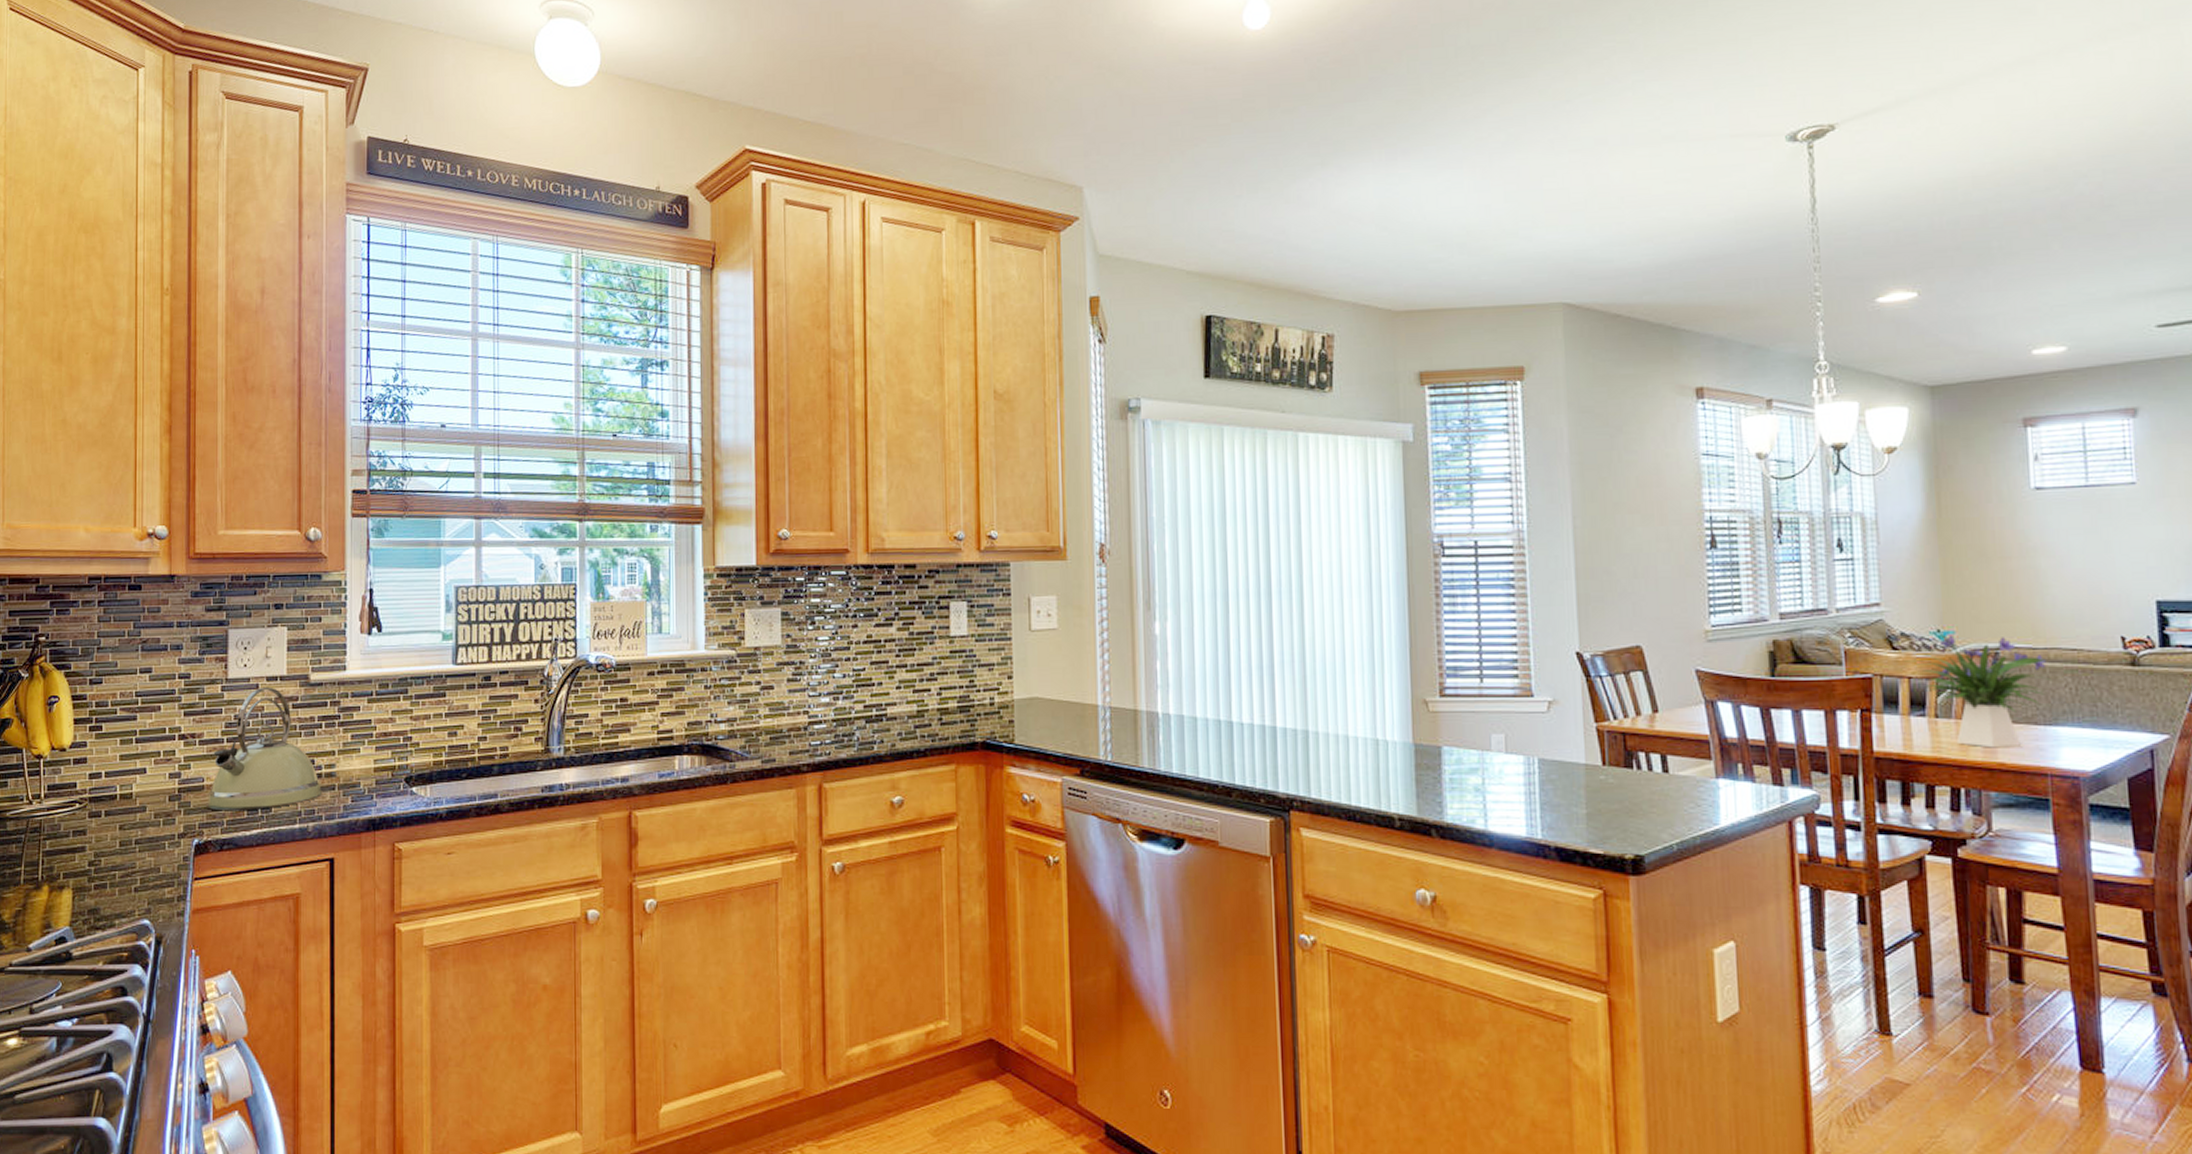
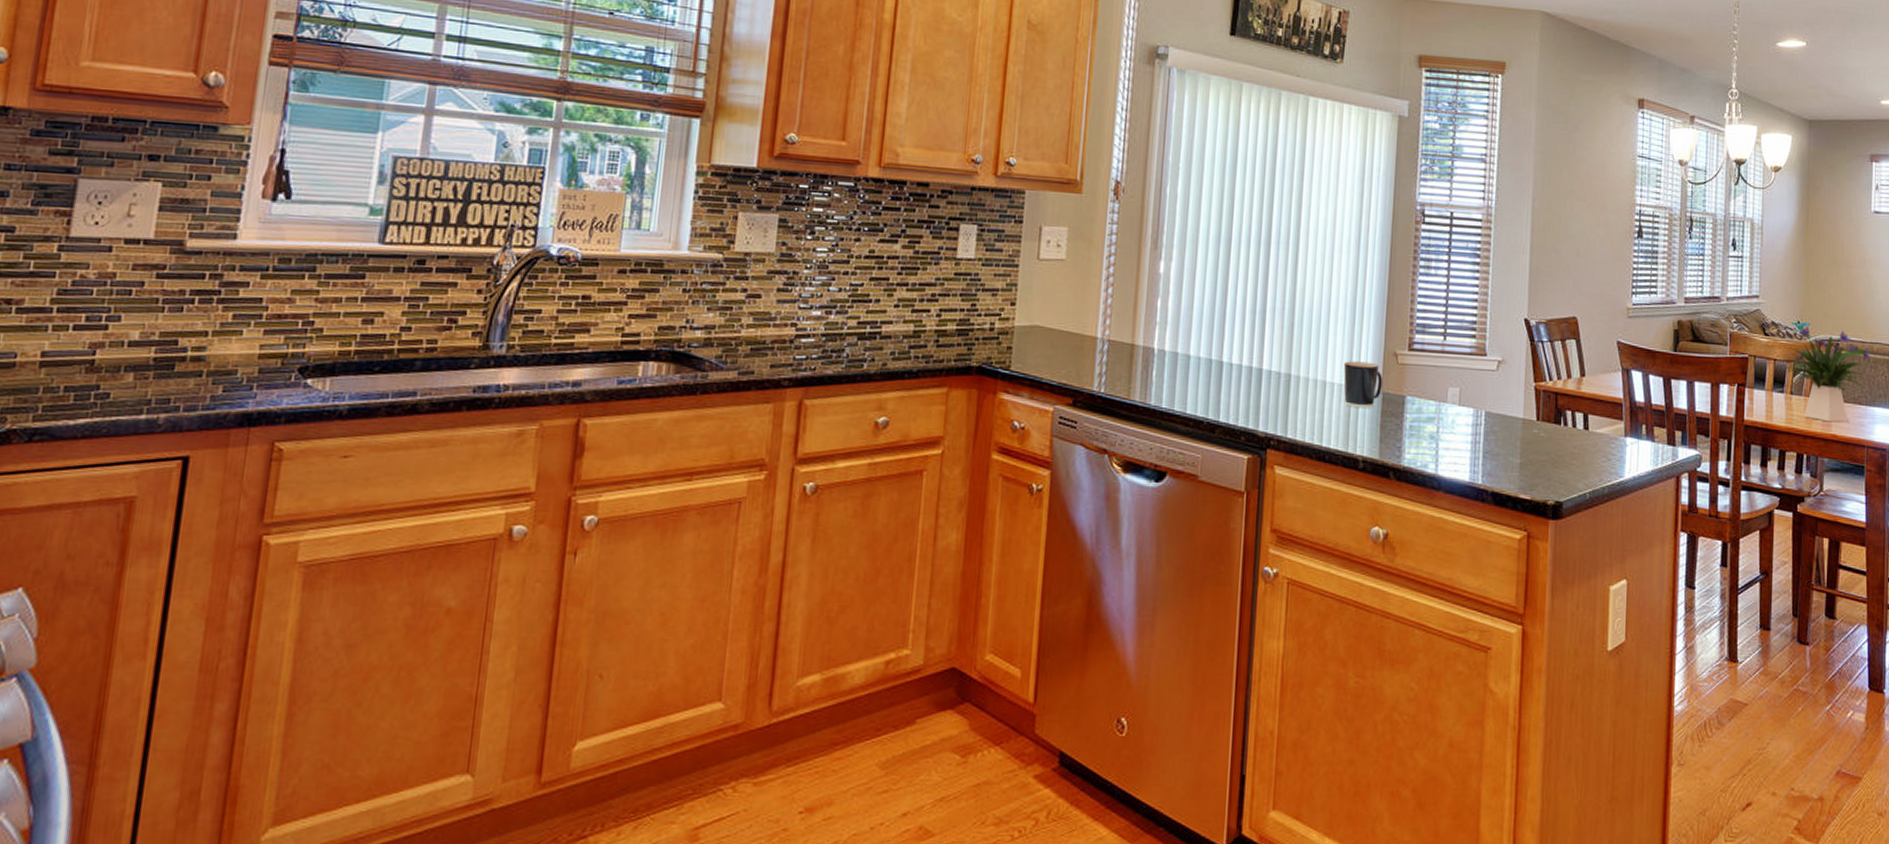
kettle: present [206,686,323,811] -> none [15,249,185,396]
mug: none [1367,712,1413,762] -> present [1343,361,1382,408]

